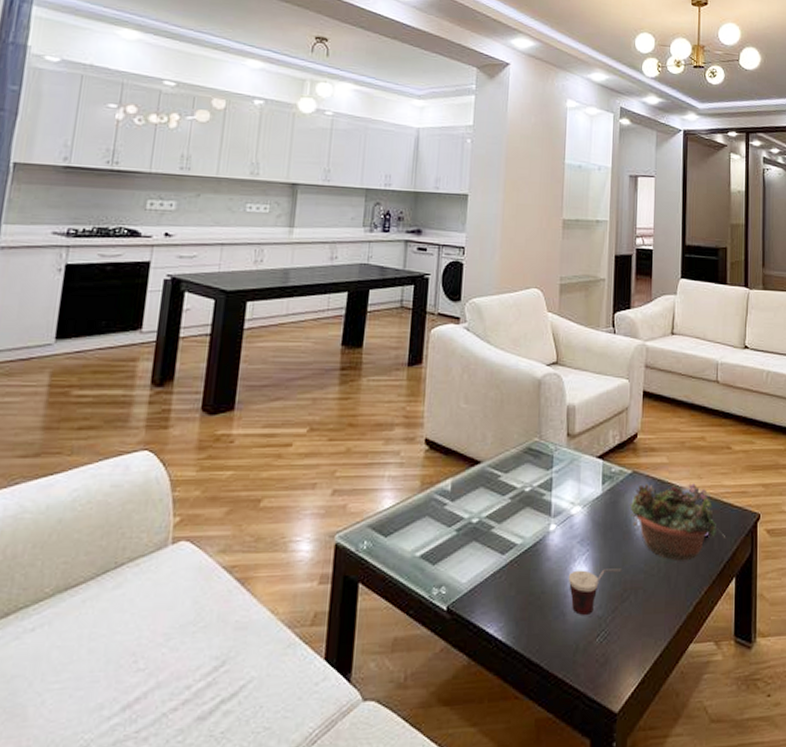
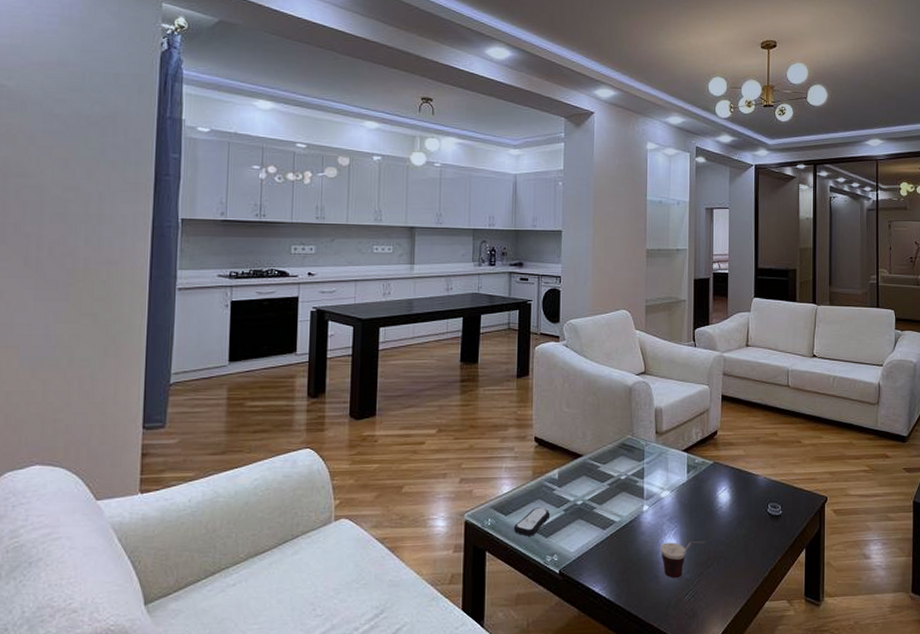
remote control: none [394,526,440,563] -> present [513,507,551,536]
succulent planter: present [630,475,726,561] -> none [712,465,797,536]

